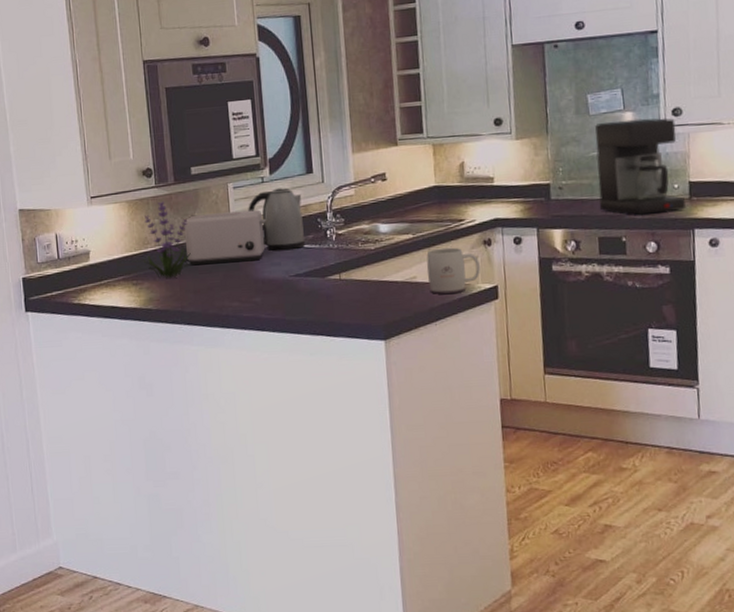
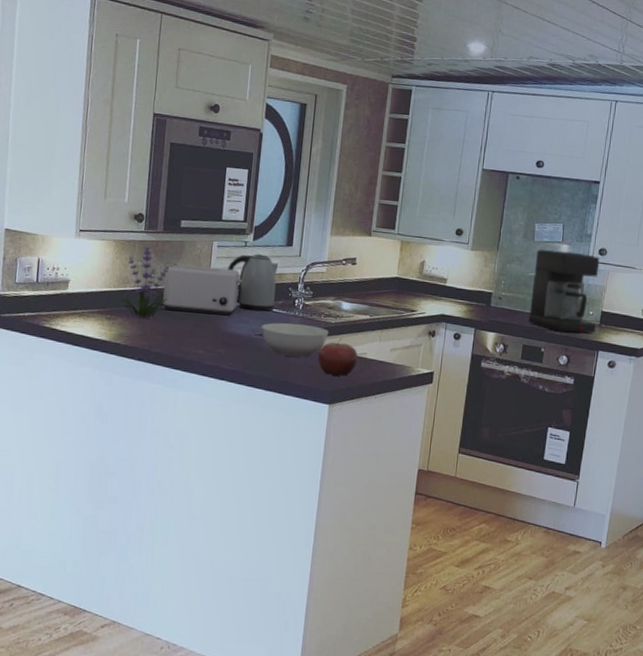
bowl: none [294,256,370,294] -> present [261,322,329,357]
fruit: none [362,264,408,308] -> present [318,338,358,377]
mug: present [426,247,481,295] -> none [376,331,423,374]

